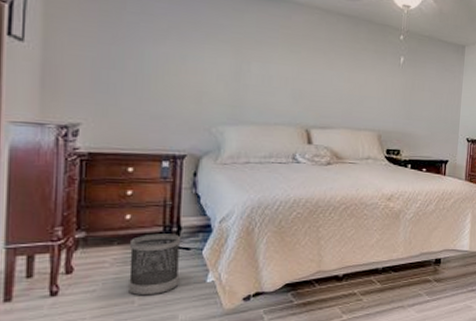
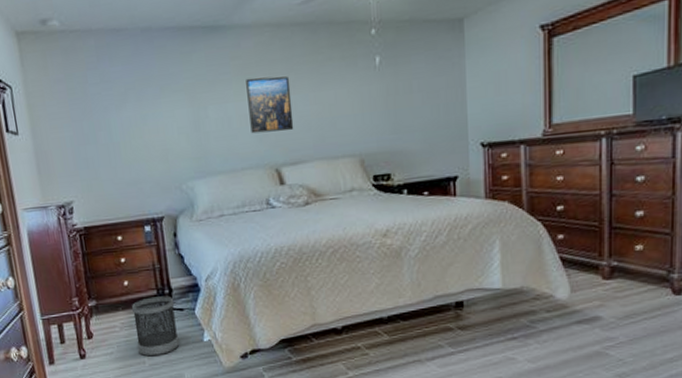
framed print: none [289,47,330,100] -> present [246,76,294,134]

